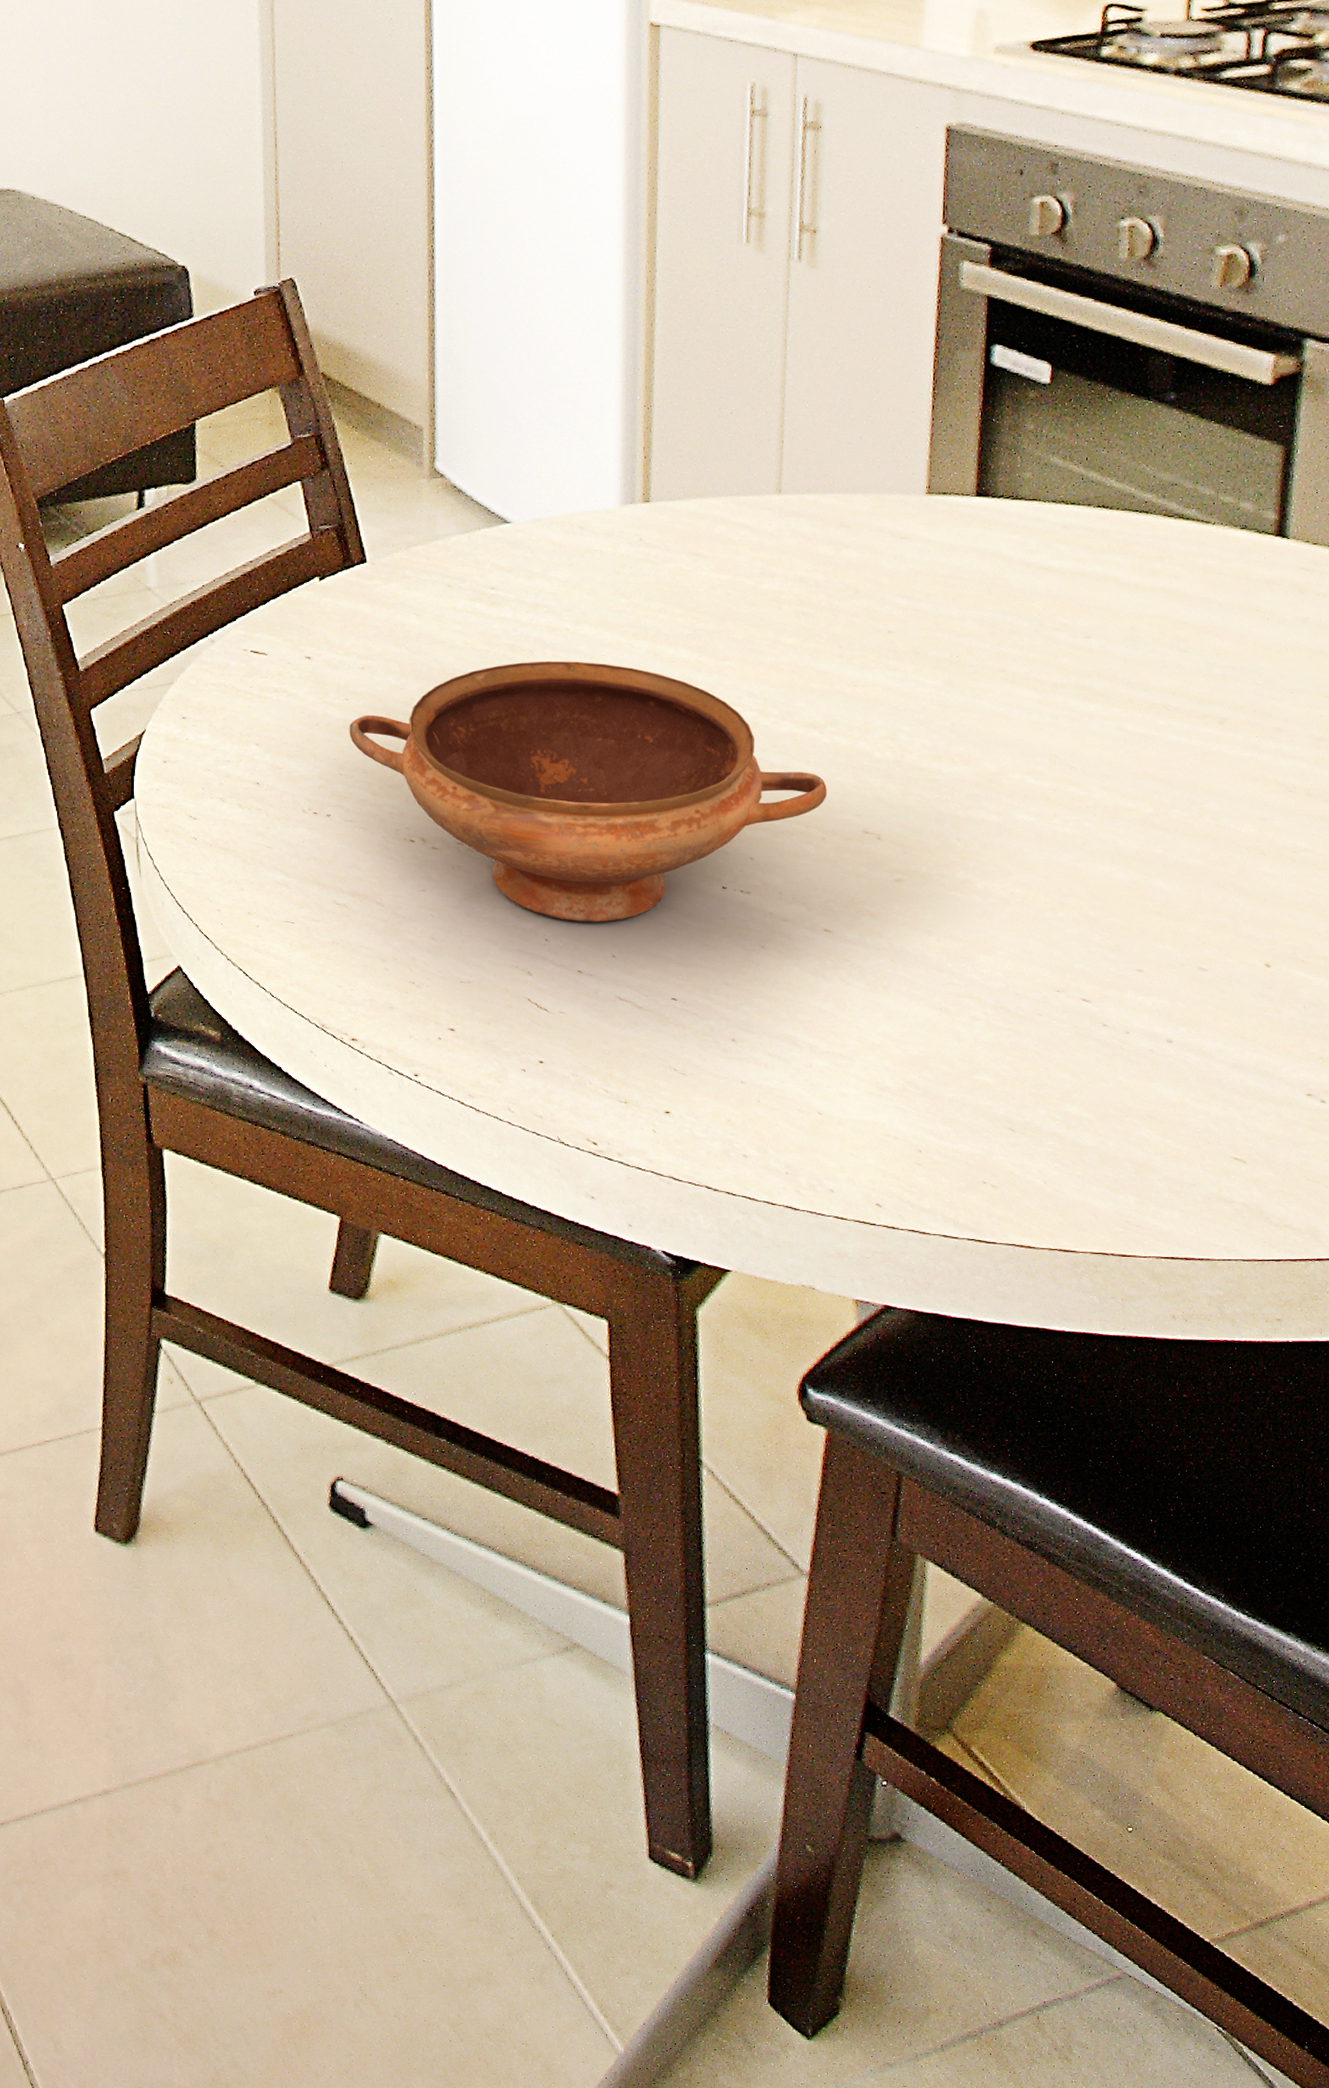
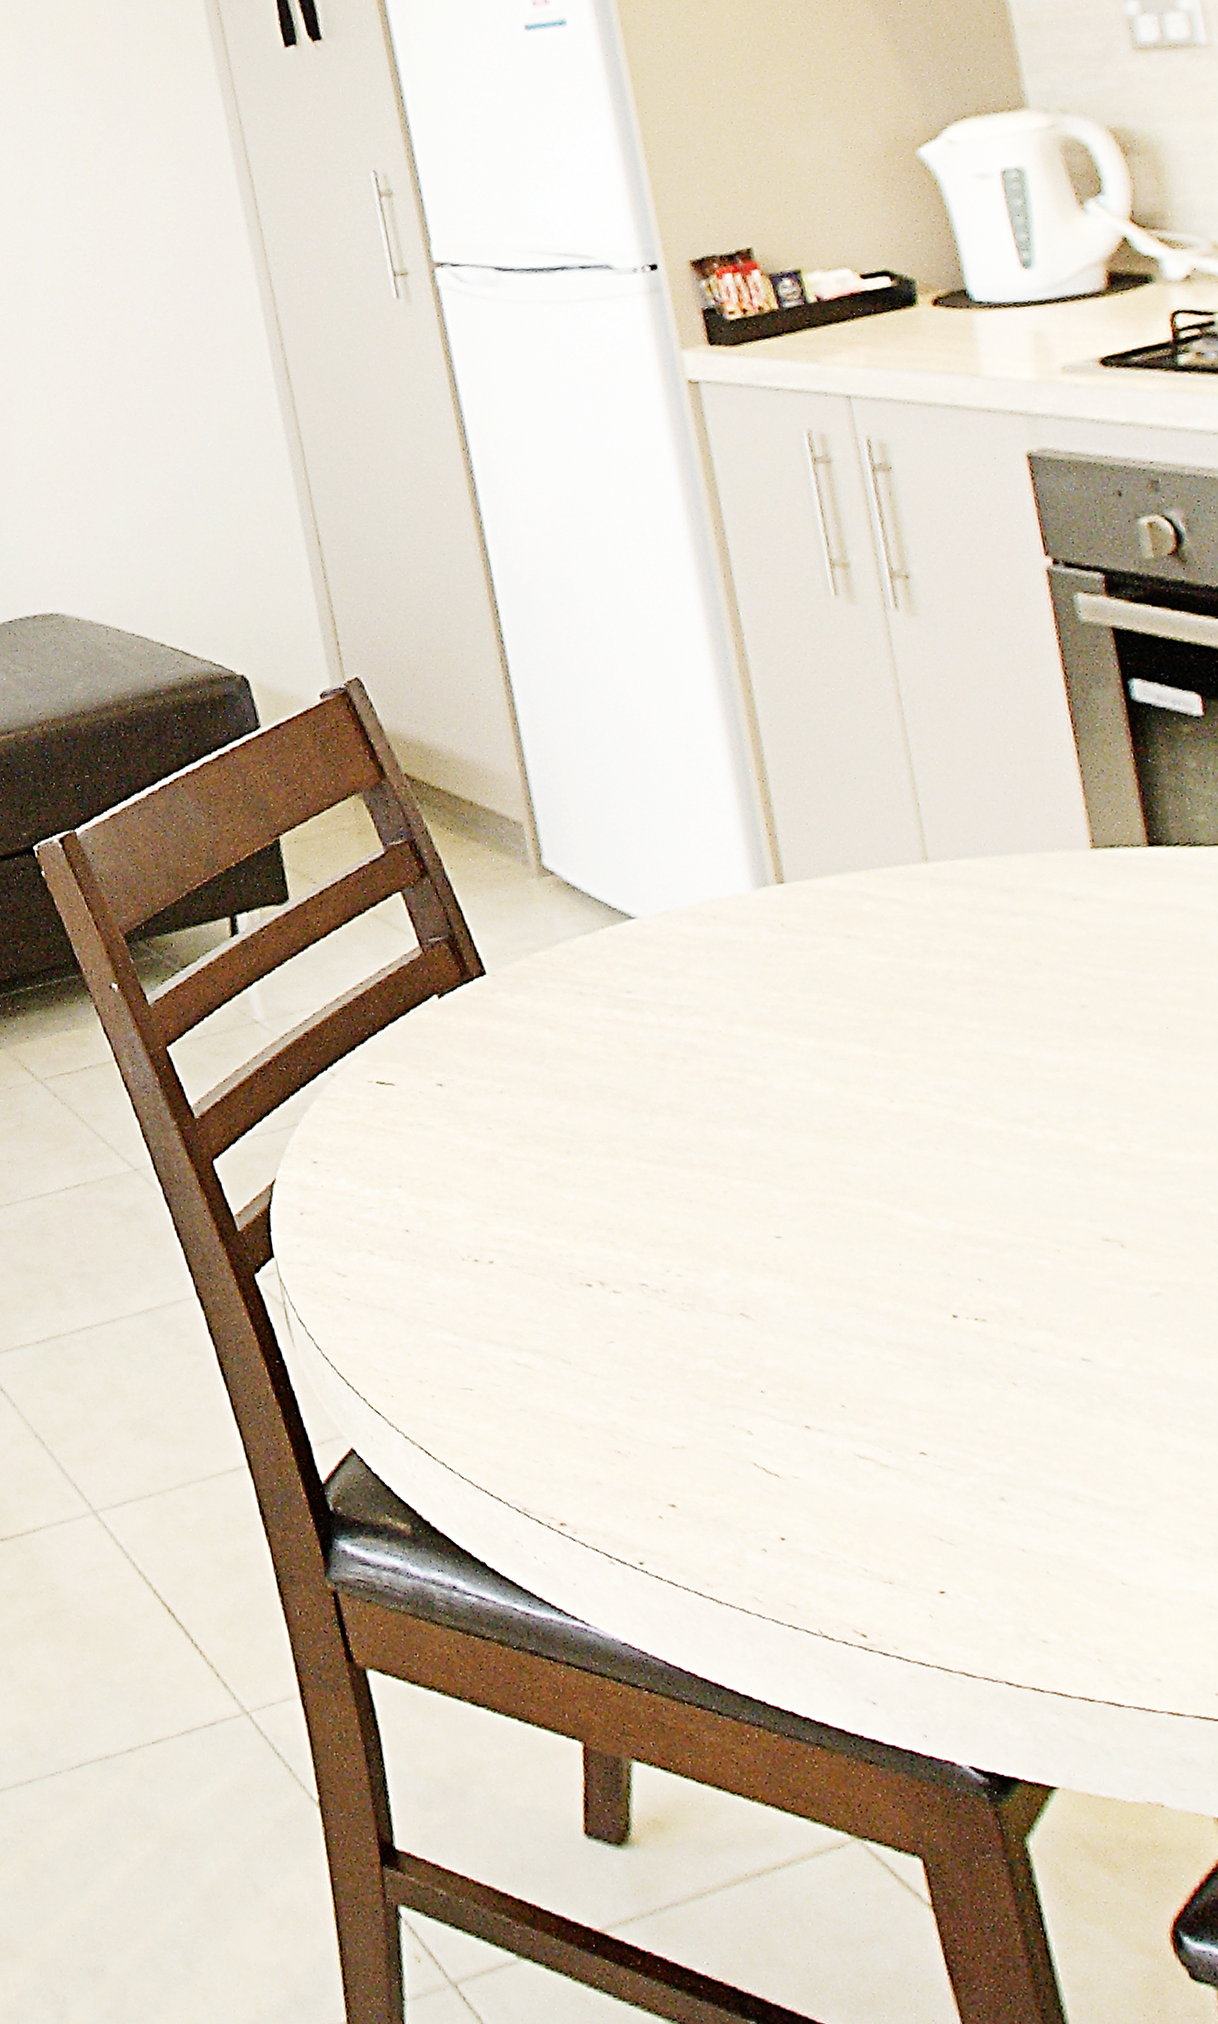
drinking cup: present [349,660,827,922] -> none [497,1066,1052,1368]

